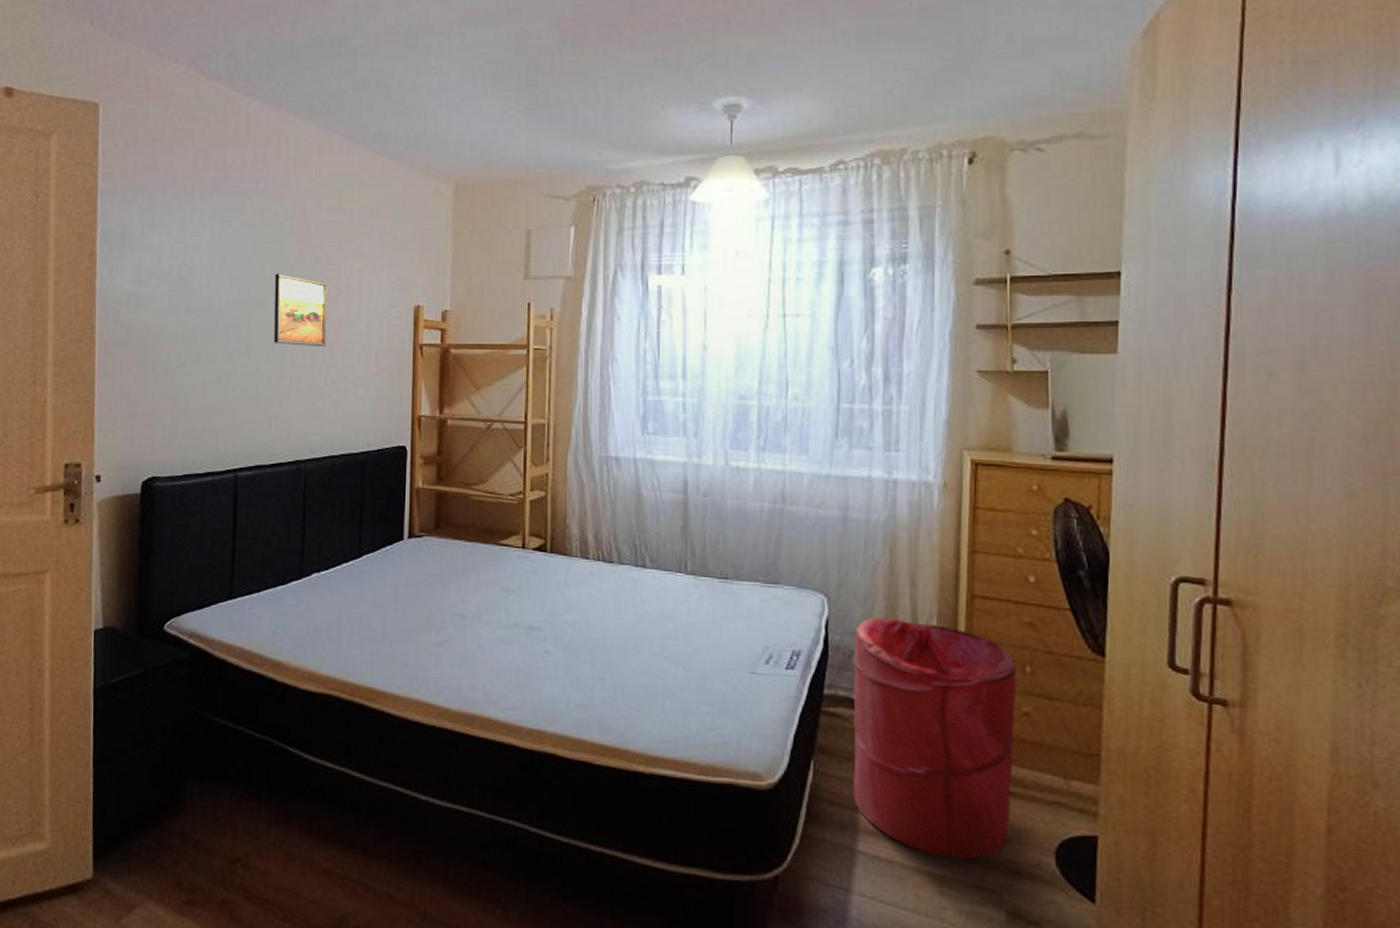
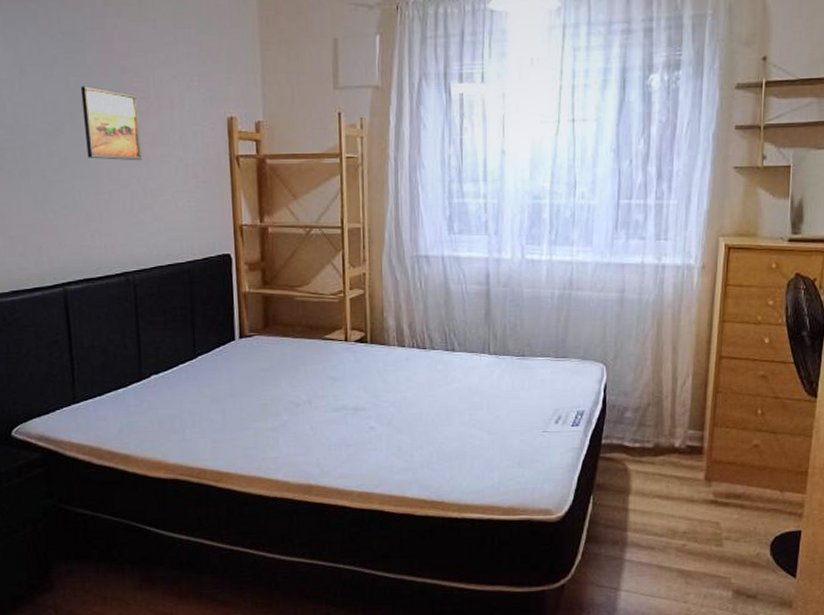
laundry hamper: present [853,618,1017,859] -> none [623,380,751,557]

